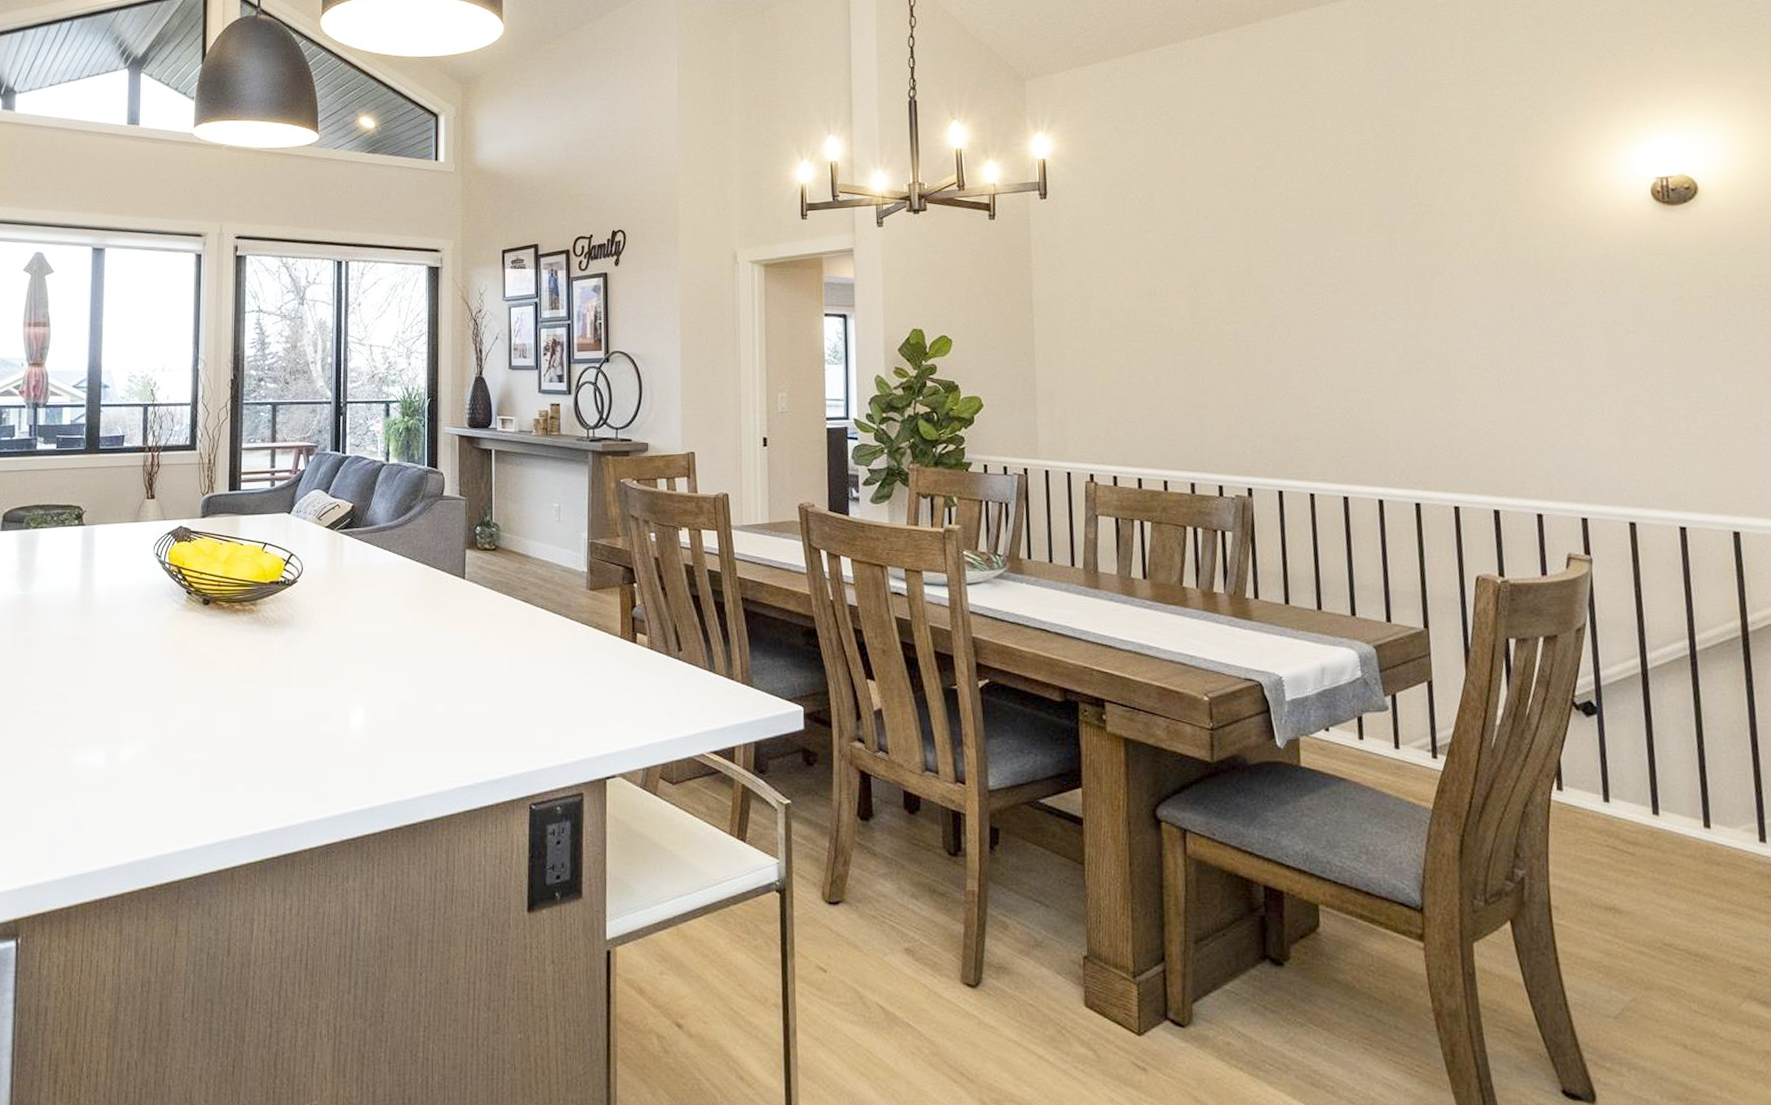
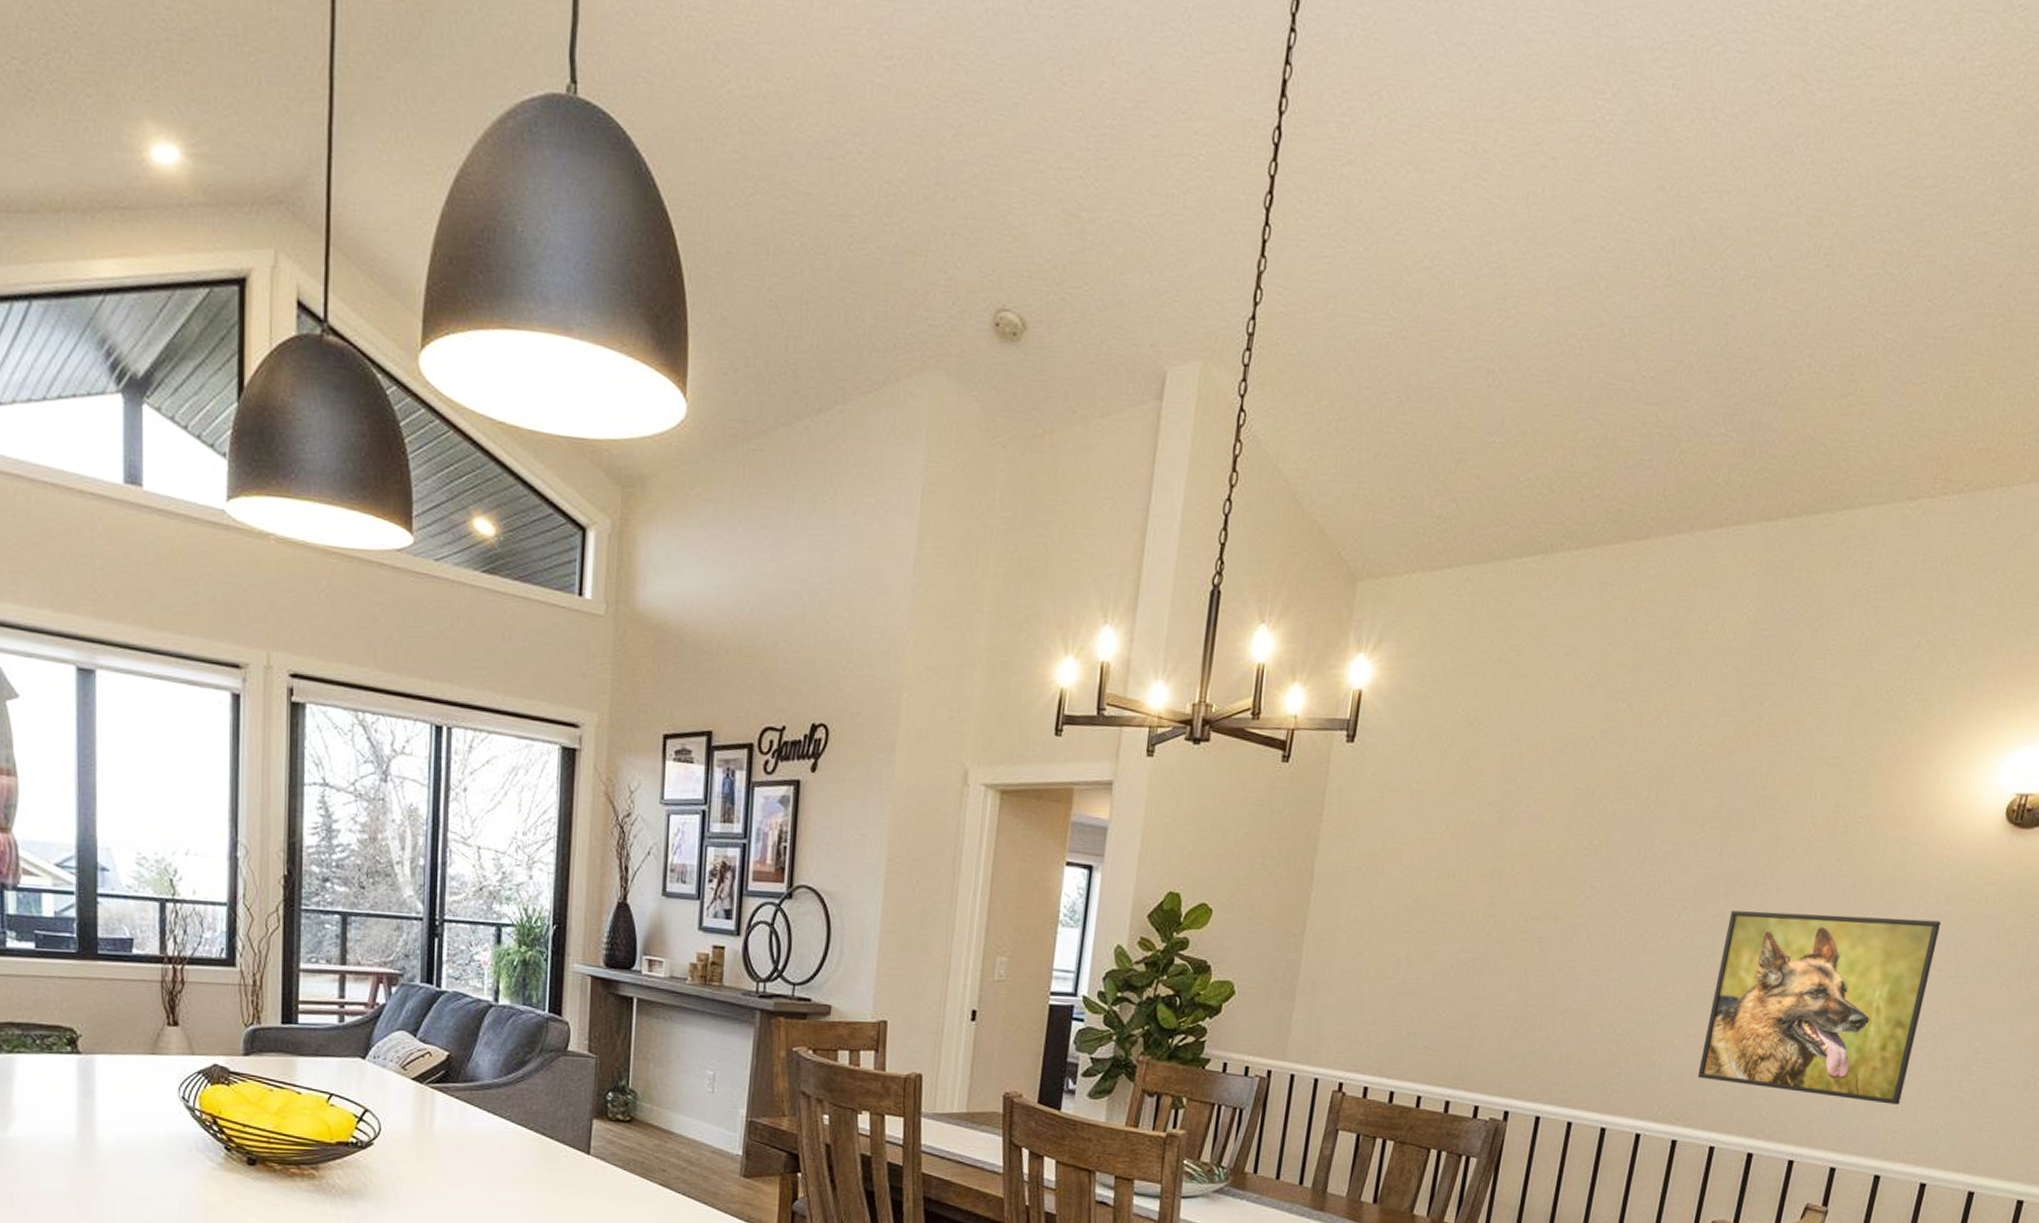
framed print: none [1414,290,1634,456] -> present [1697,911,1941,1105]

